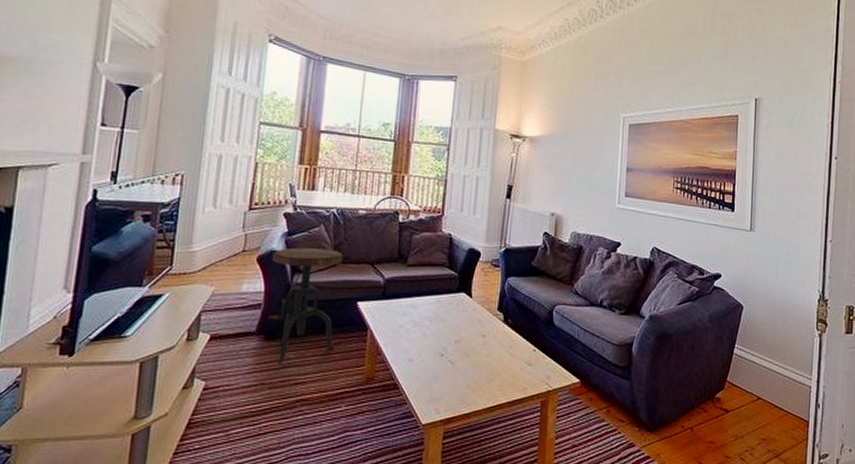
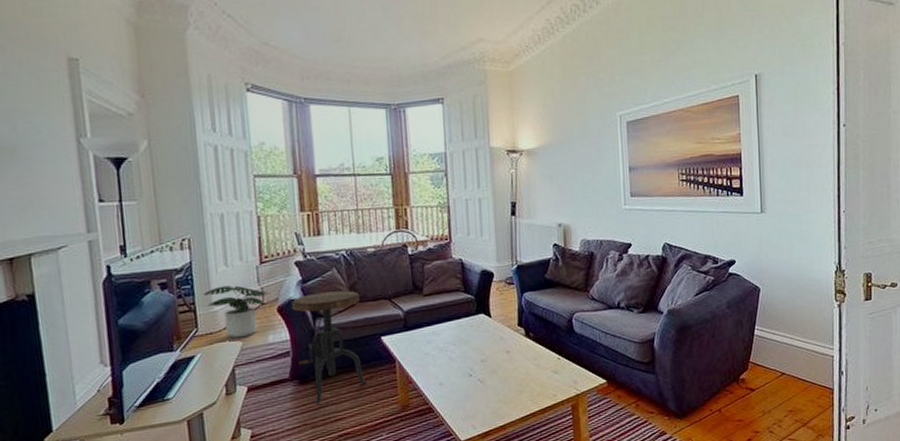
potted plant: none [185,227,252,283] -> present [203,285,269,338]

